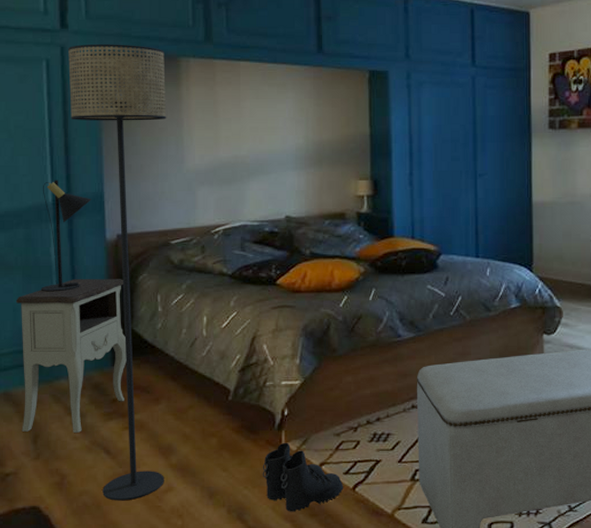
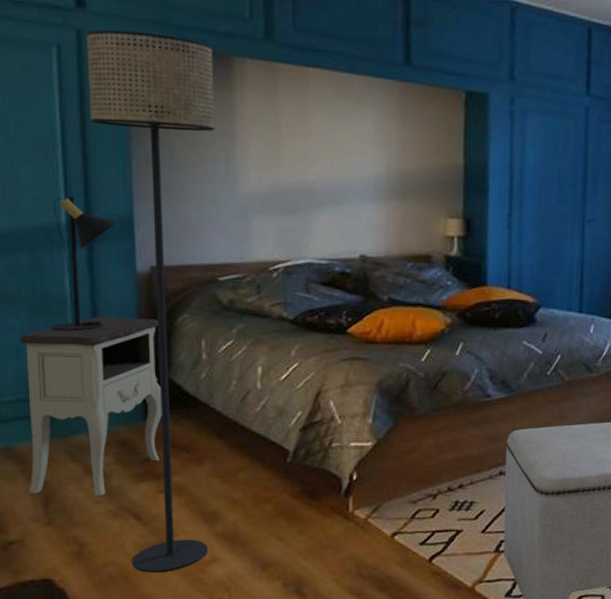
boots: present [262,442,344,512] -> none [325,509,419,585]

